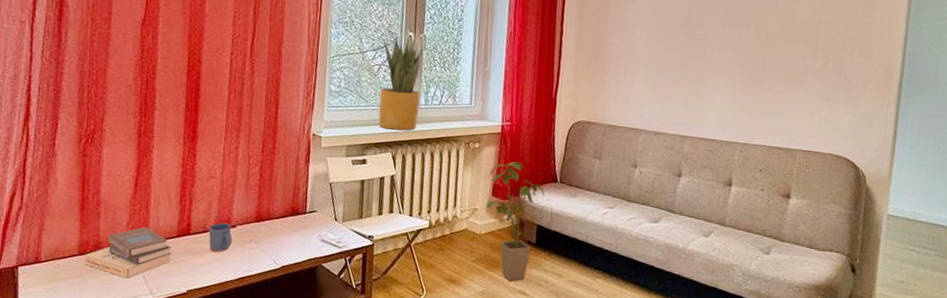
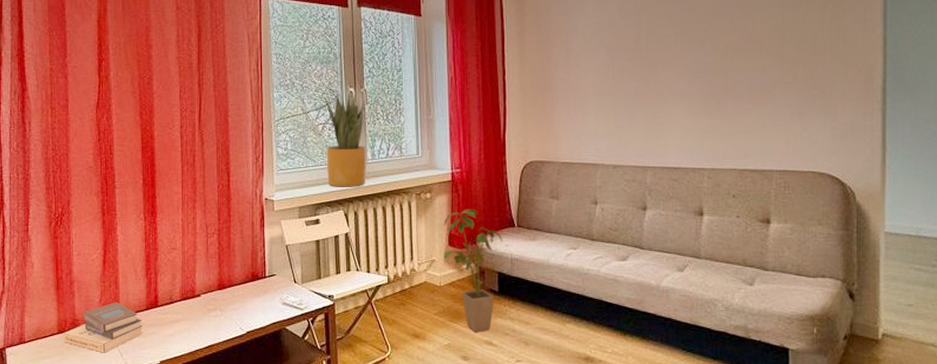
mug: present [208,222,232,253] -> none [175,292,198,323]

